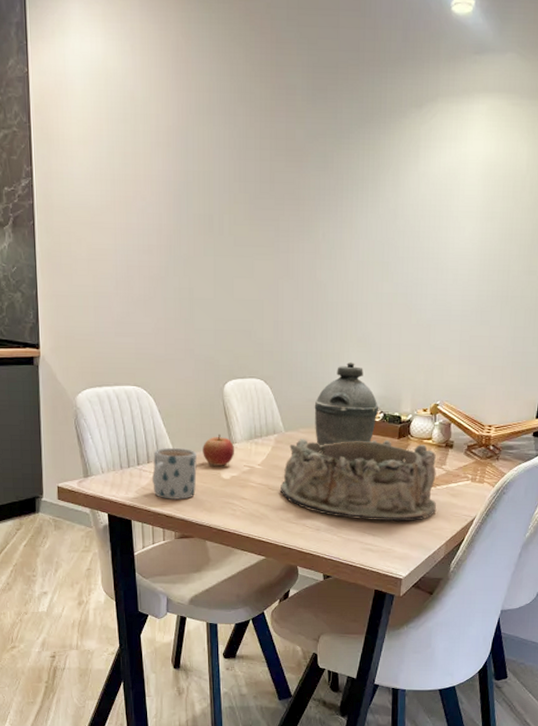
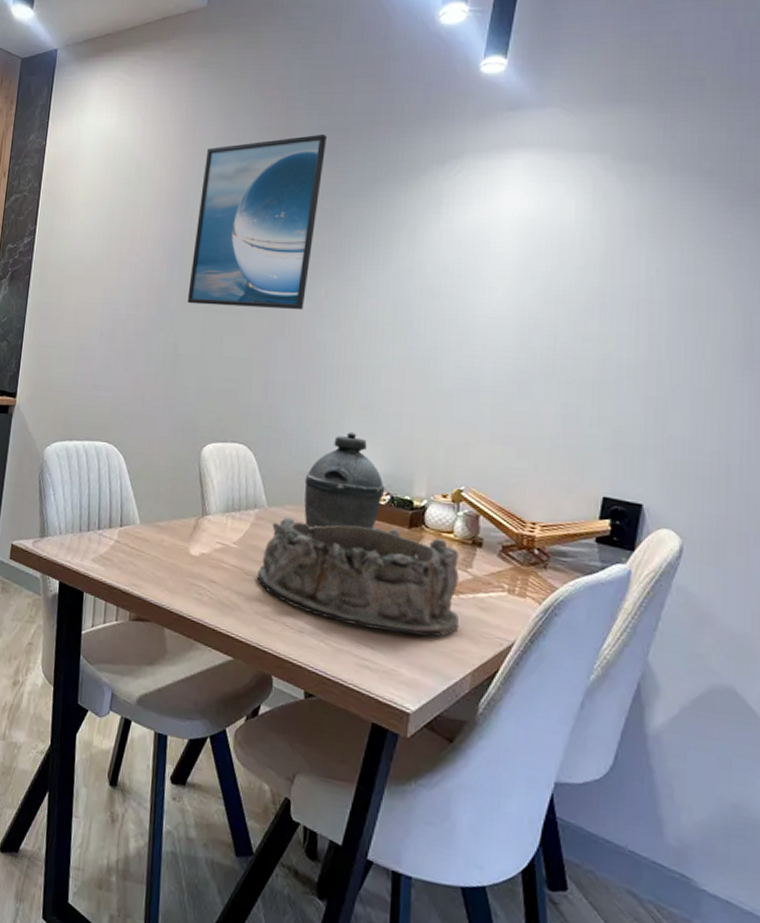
mug: present [152,447,197,500] -> none [111,512,164,575]
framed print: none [197,72,316,252] -> present [187,135,327,310]
apple: present [203,433,235,466] -> none [171,502,208,540]

